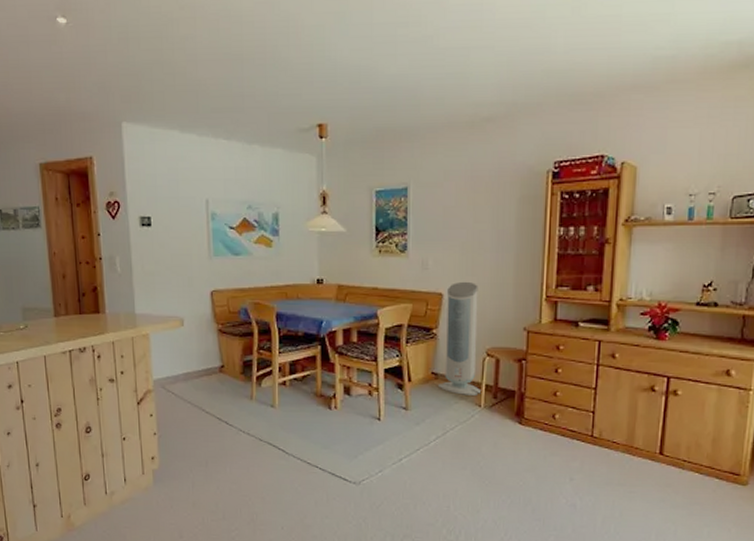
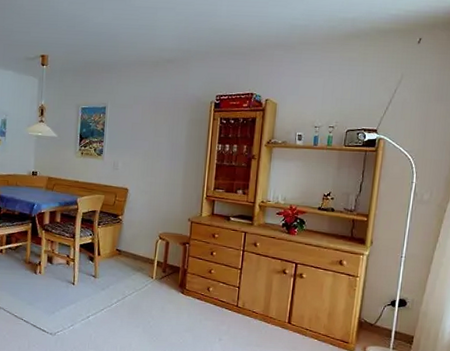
air purifier: present [437,281,482,395] -> none [120,180,156,269]

